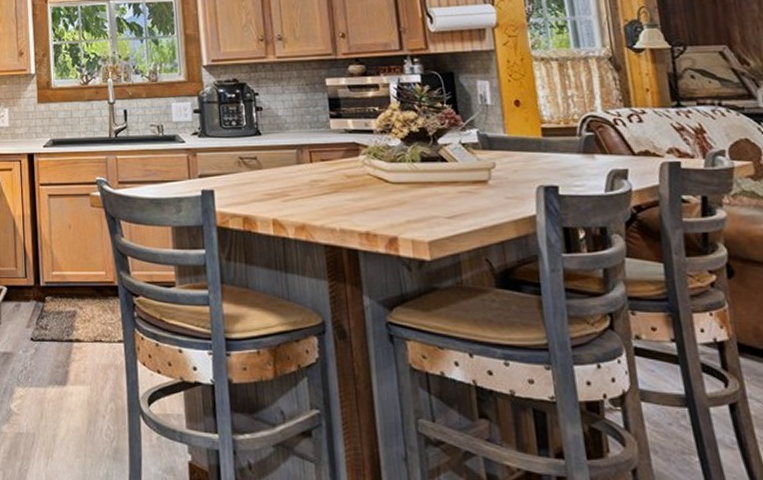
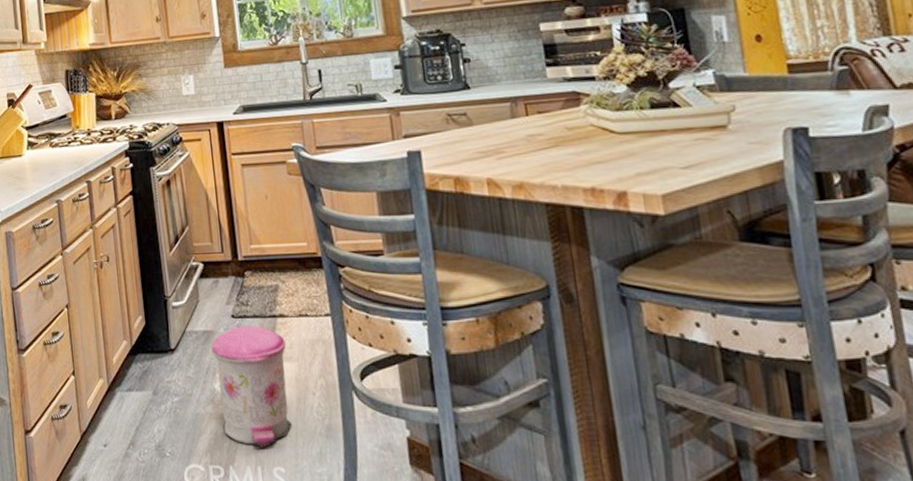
trash can: none [10,348,81,468] -> present [211,325,292,448]

